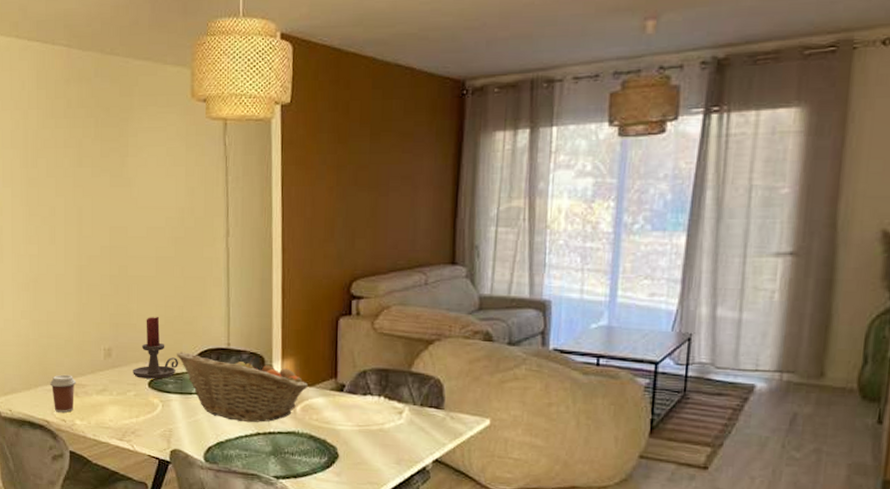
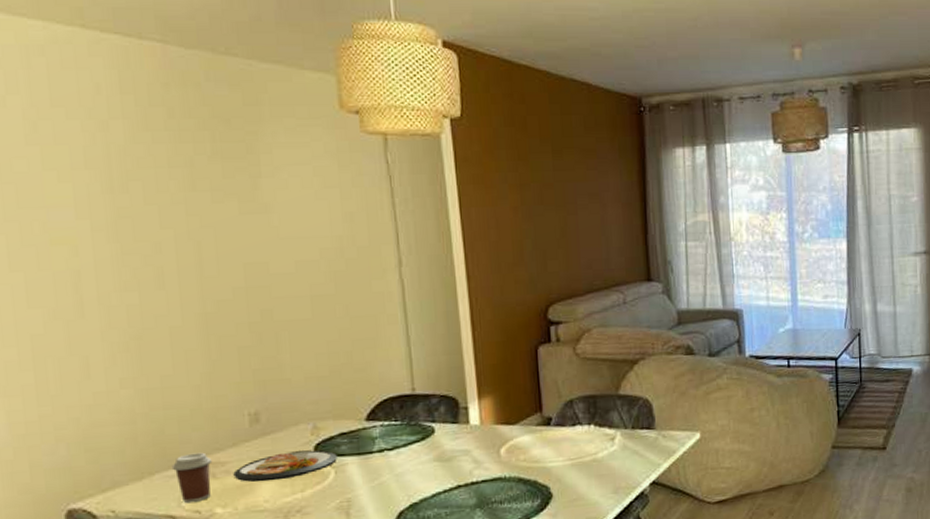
dish: none [90,383,165,405] -> present [233,449,337,482]
candle holder: present [133,317,179,379] -> none [291,367,353,444]
fruit basket: present [177,352,309,423] -> none [349,399,512,476]

